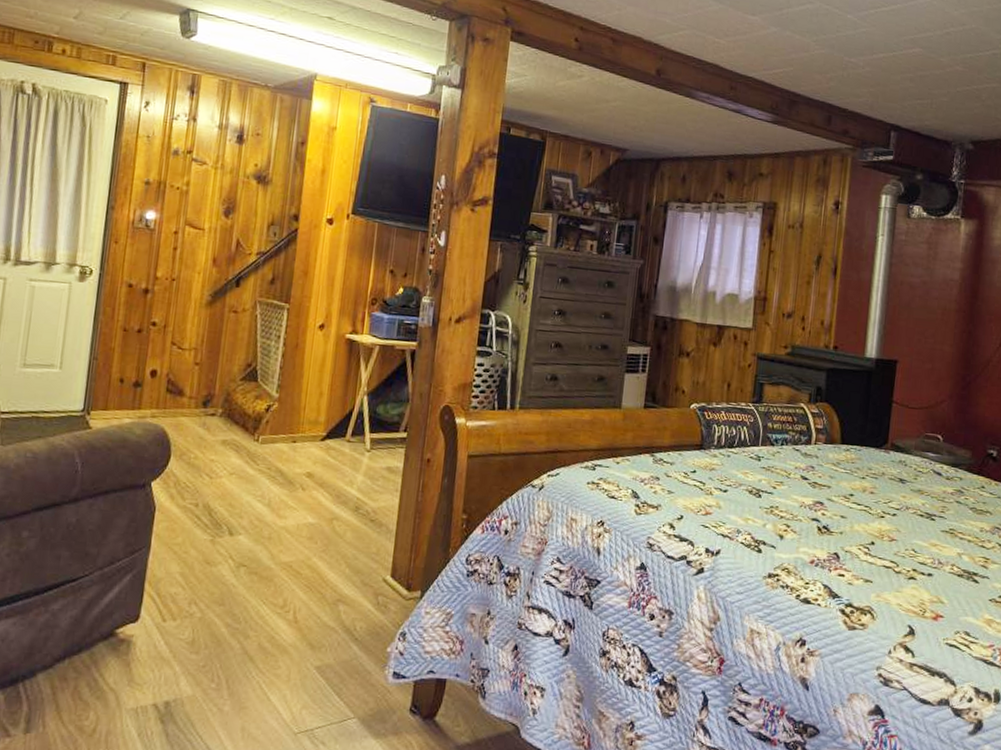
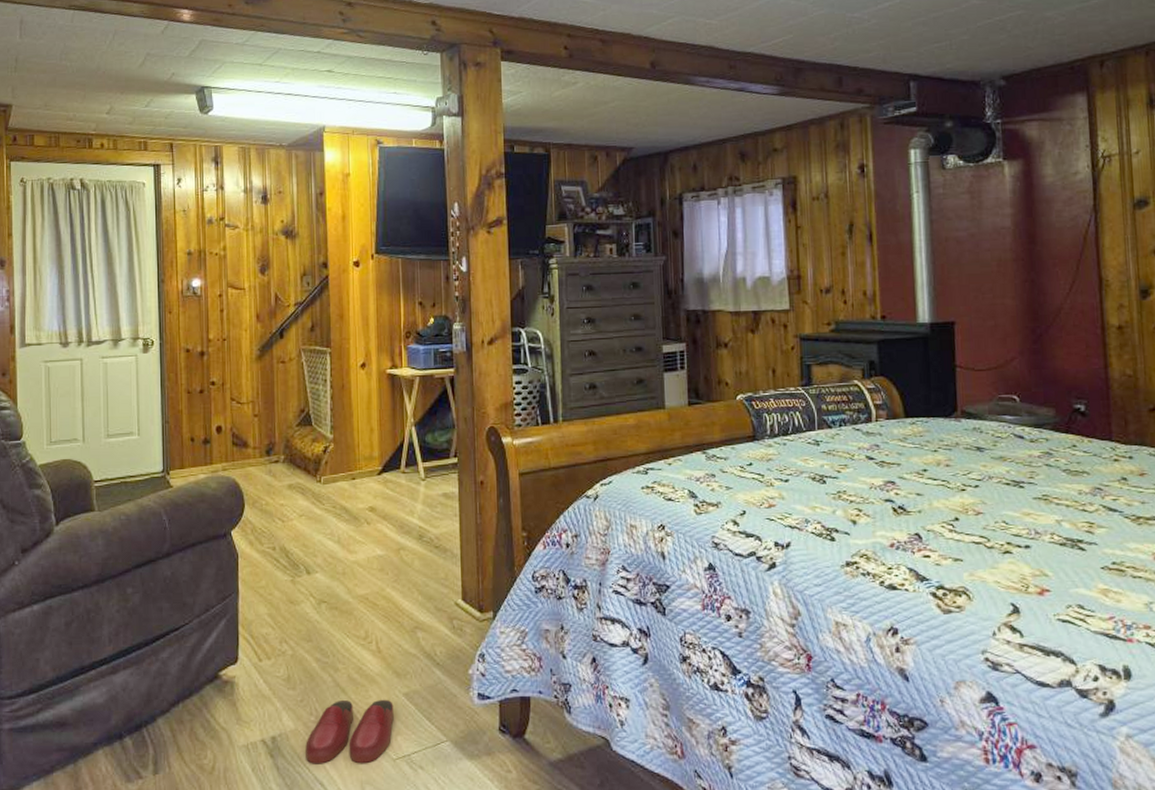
slippers: none [200,669,303,736] -> present [305,699,394,764]

